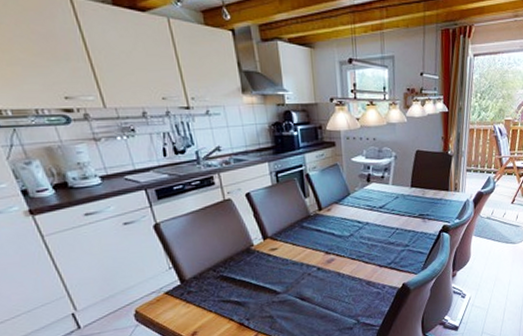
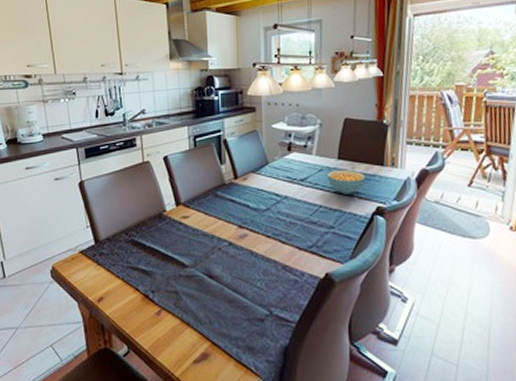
cereal bowl: none [402,196,434,217] -> present [327,170,366,195]

